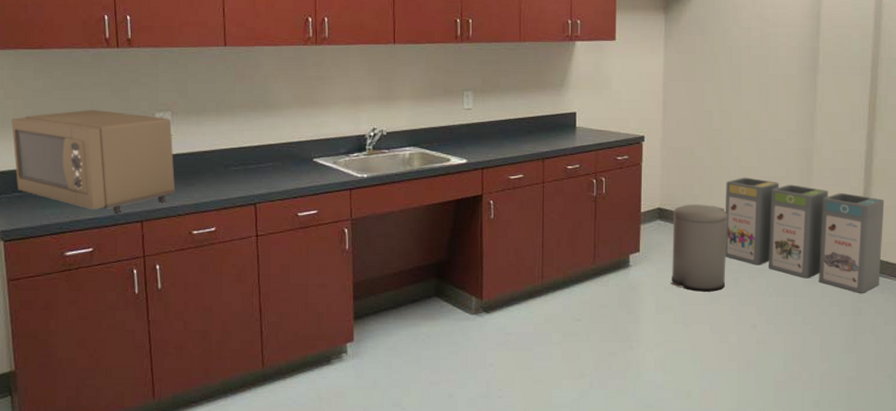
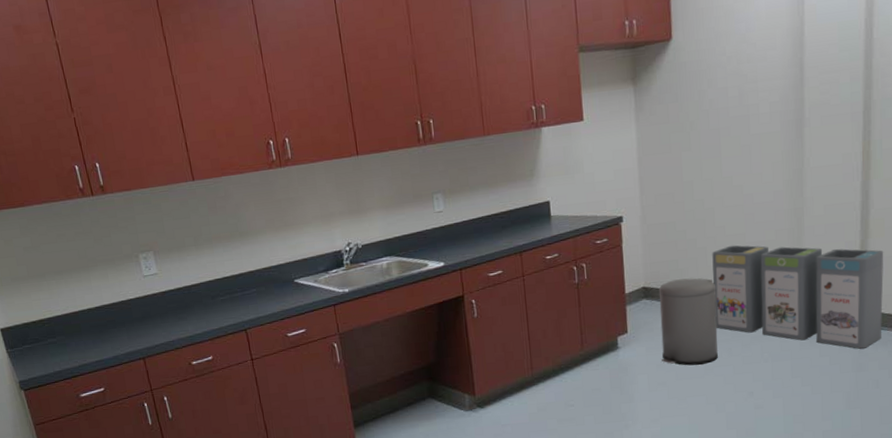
microwave: present [12,109,176,213] -> none [9,257,171,353]

